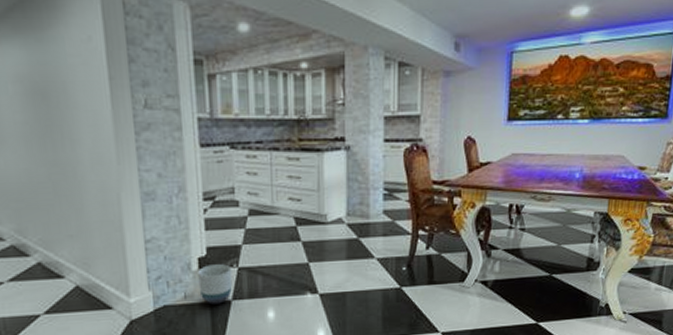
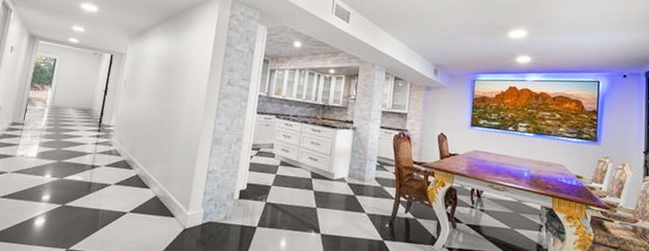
planter: present [197,264,233,305] -> none [235,196,262,228]

